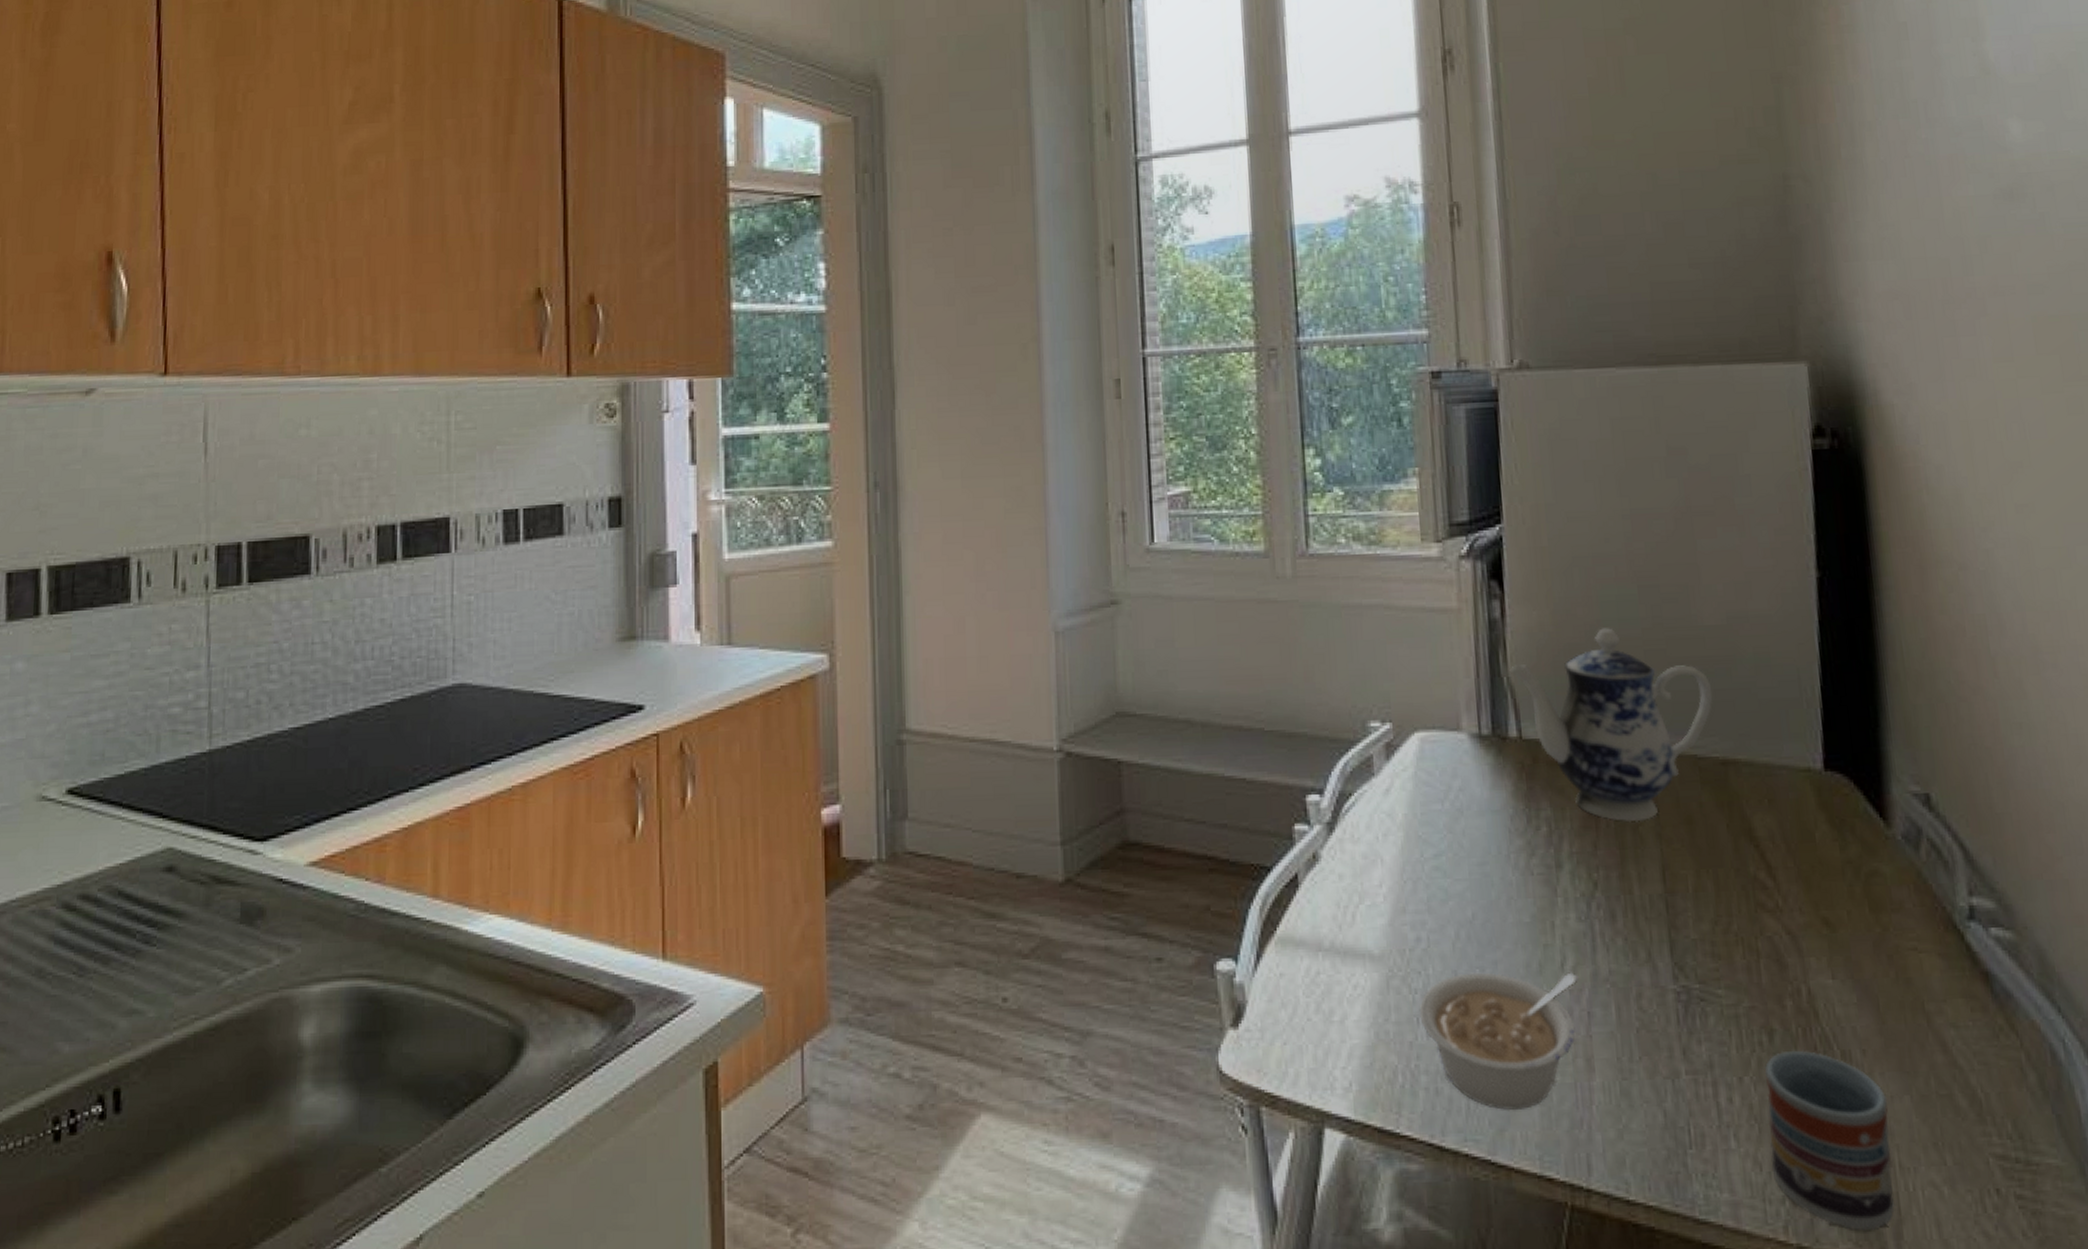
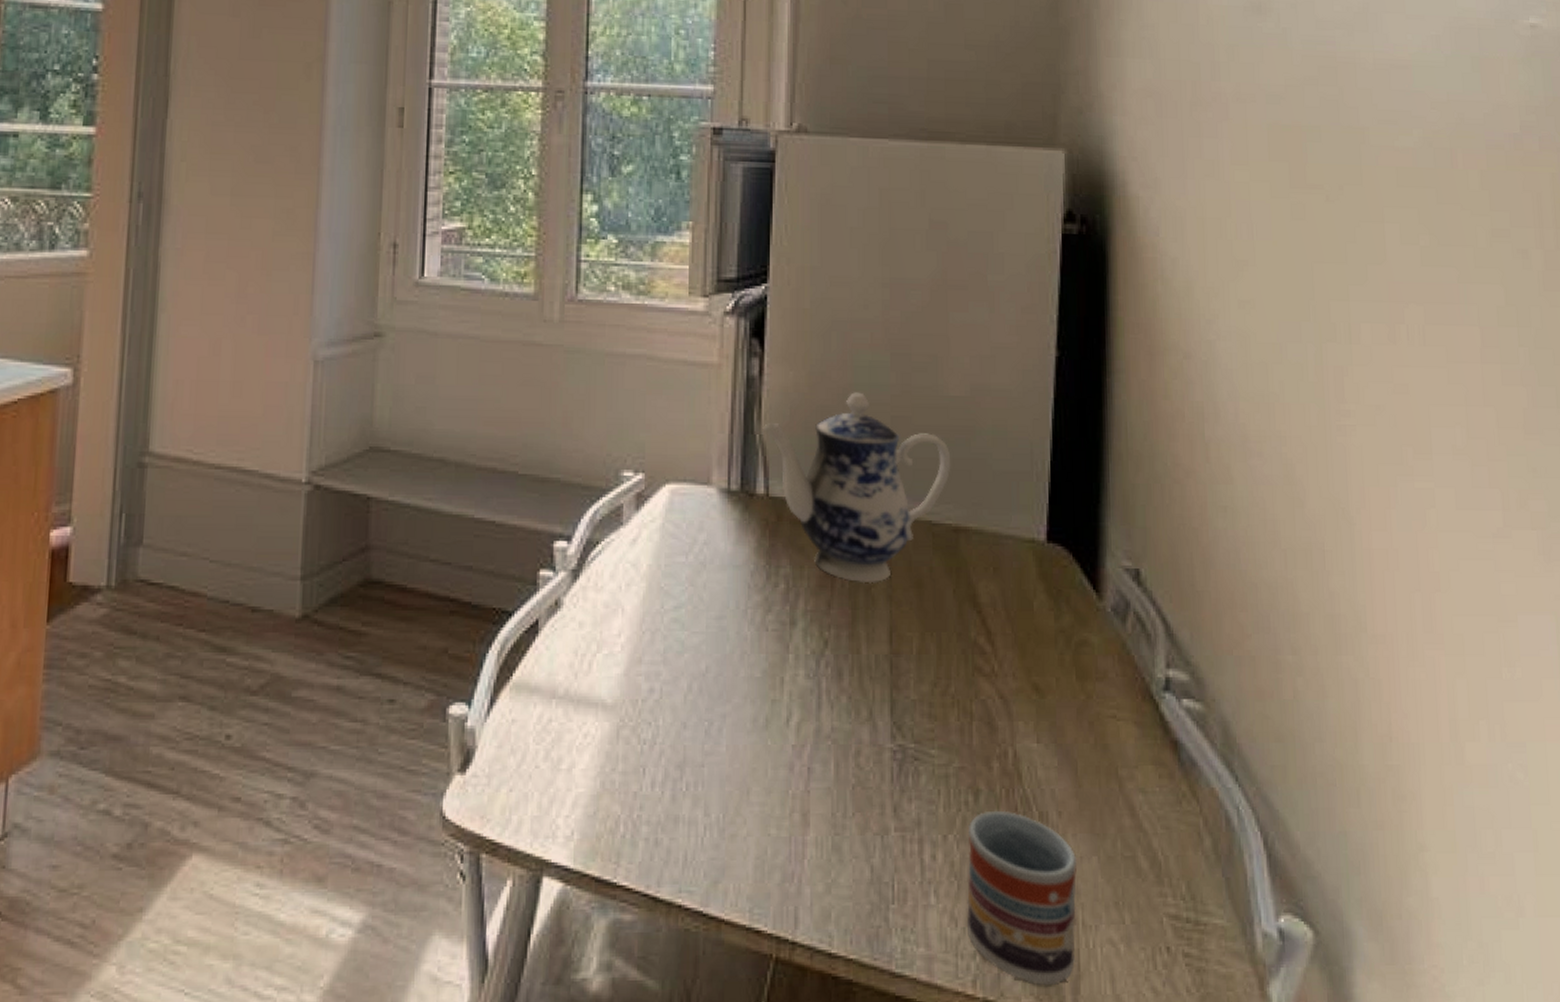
legume: present [1419,972,1580,1111] -> none [646,725,803,864]

